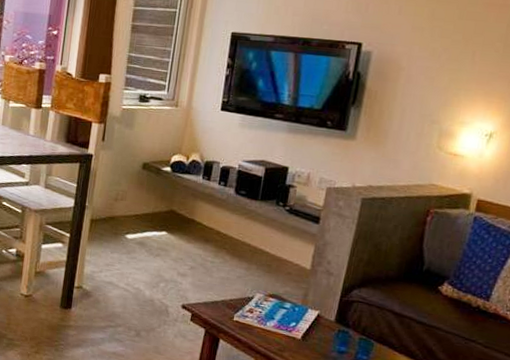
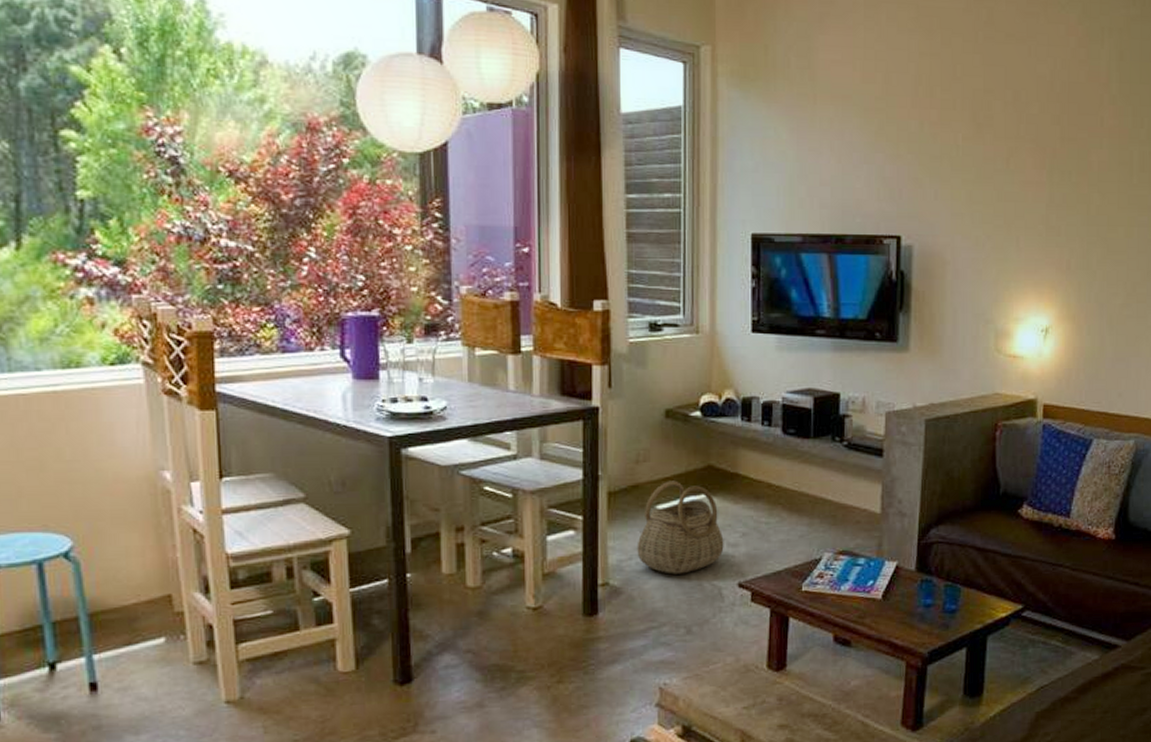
basket: none [106,217,176,290] -> present [637,480,724,574]

